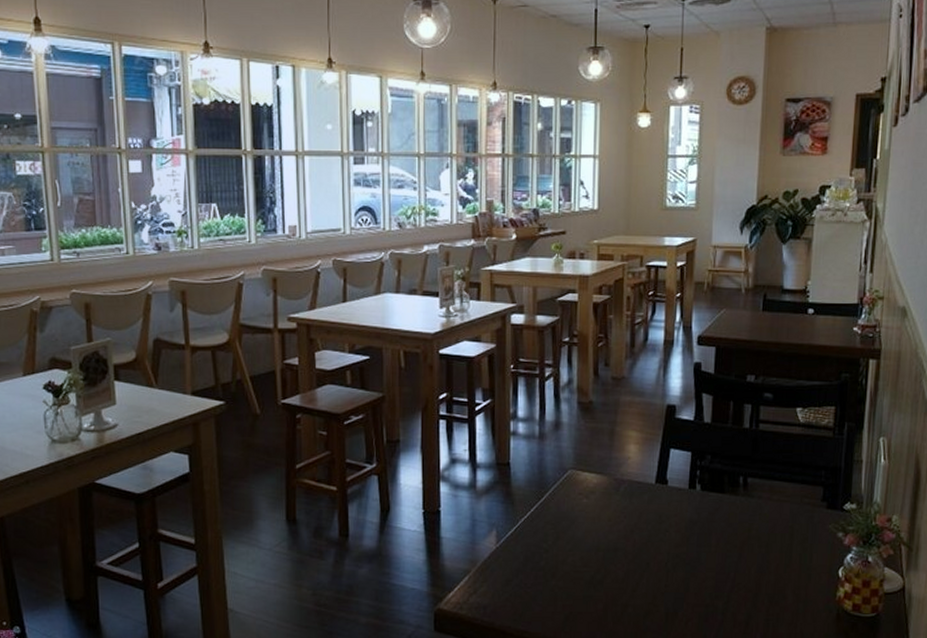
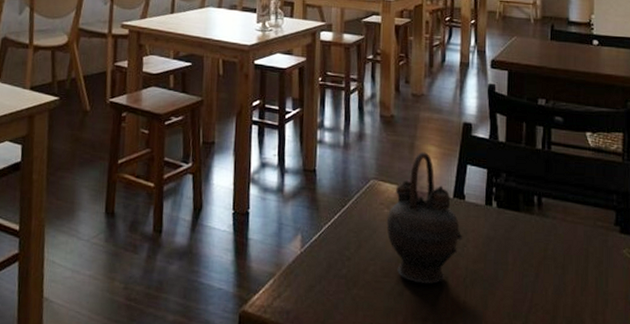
teapot: none [585,438,664,571] -> present [386,152,462,284]

